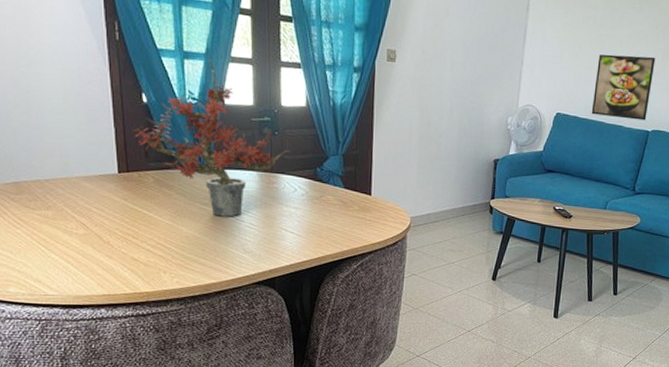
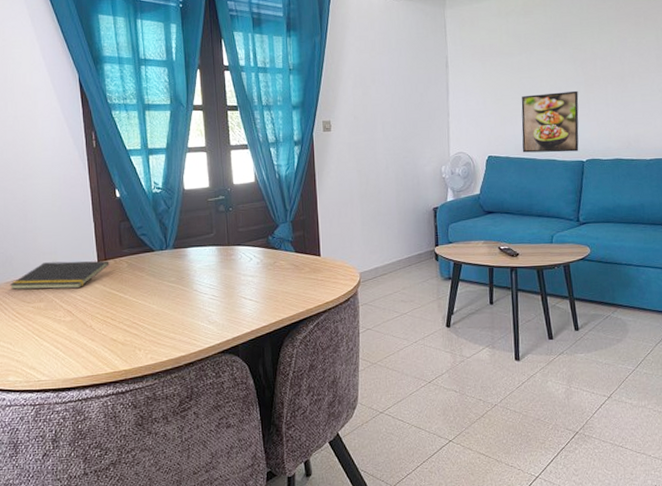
notepad: none [8,166,132,200] -> present [9,261,110,290]
potted plant: present [134,58,291,217] -> none [110,152,244,292]

